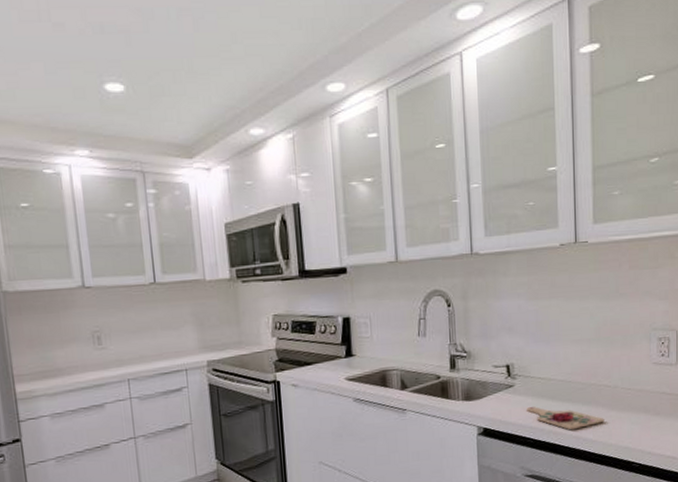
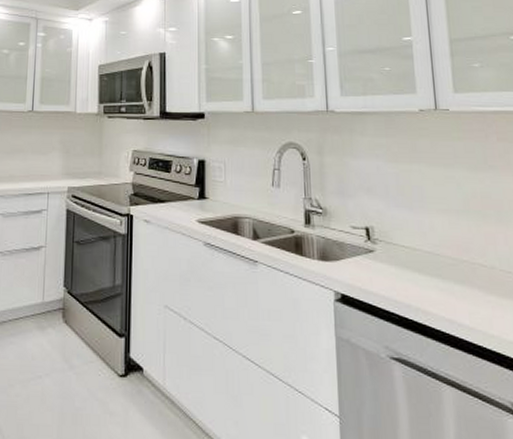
cutting board: present [527,407,604,430] -> none [390,278,483,312]

